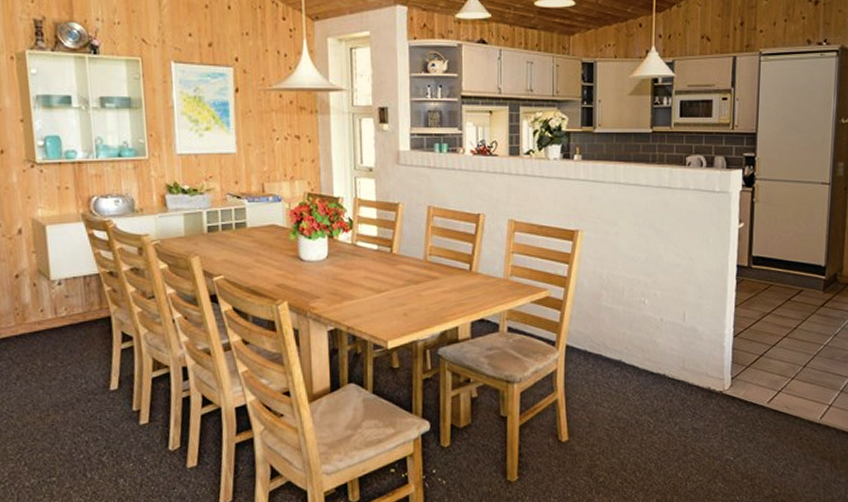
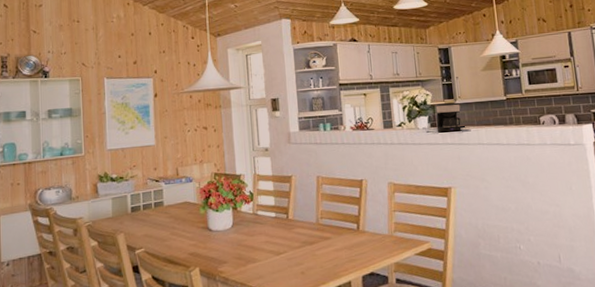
coffee maker: none [558,131,608,167] -> present [426,102,471,134]

